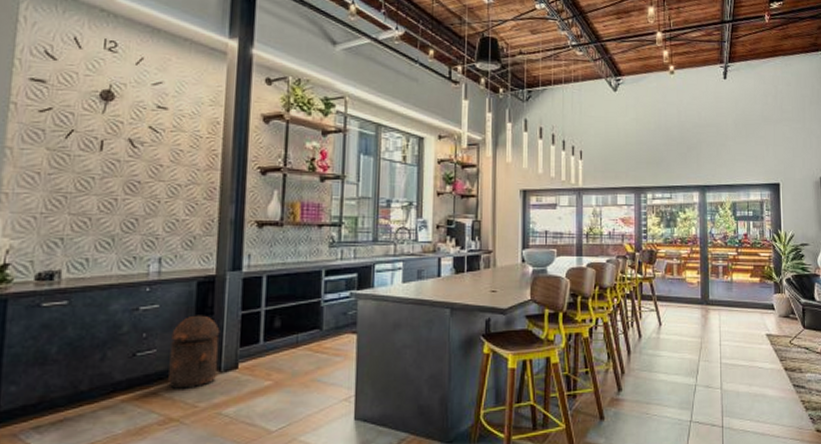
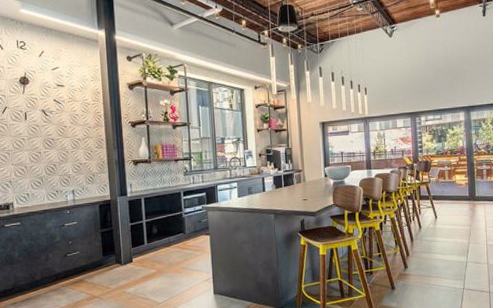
trash can: present [168,315,220,390] -> none [87,227,120,278]

